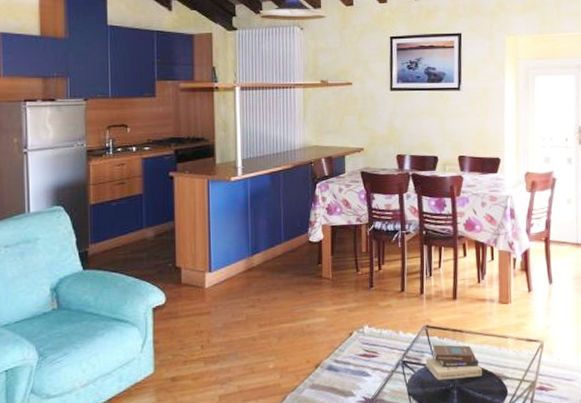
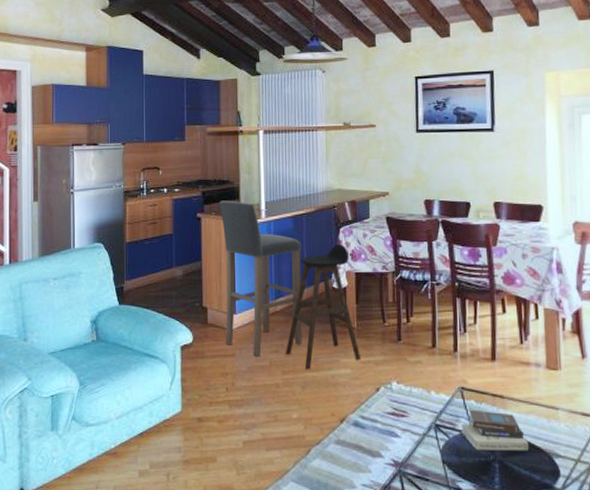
bar stool: none [193,158,279,313] -> present [219,200,302,357]
bar stool: none [262,199,336,322] -> present [286,244,362,370]

